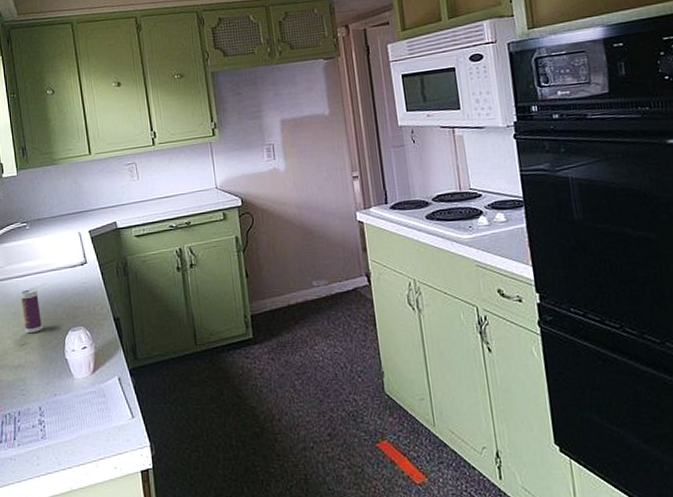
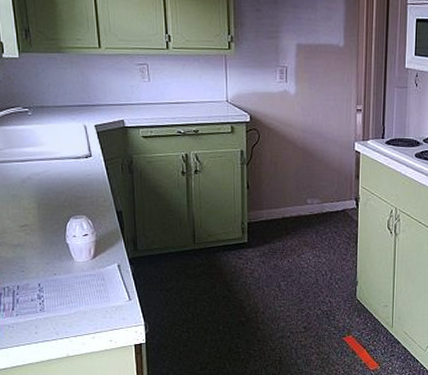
beverage can: present [20,288,43,334] -> none [21,174,44,217]

